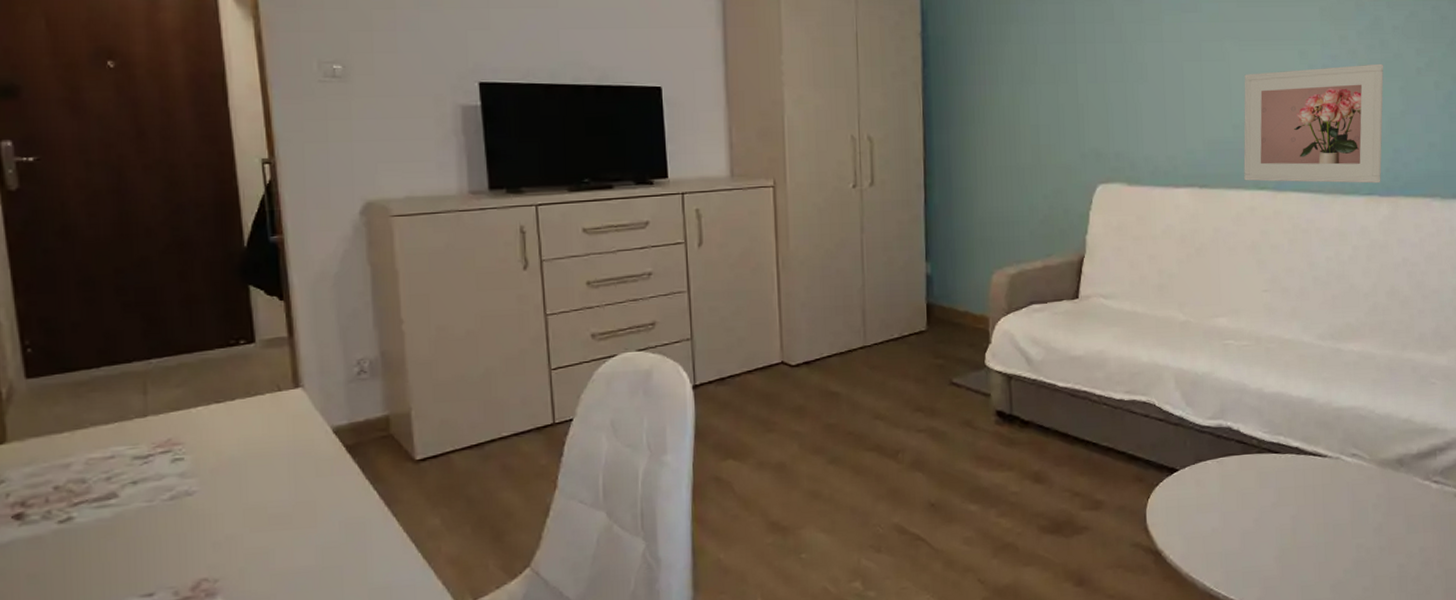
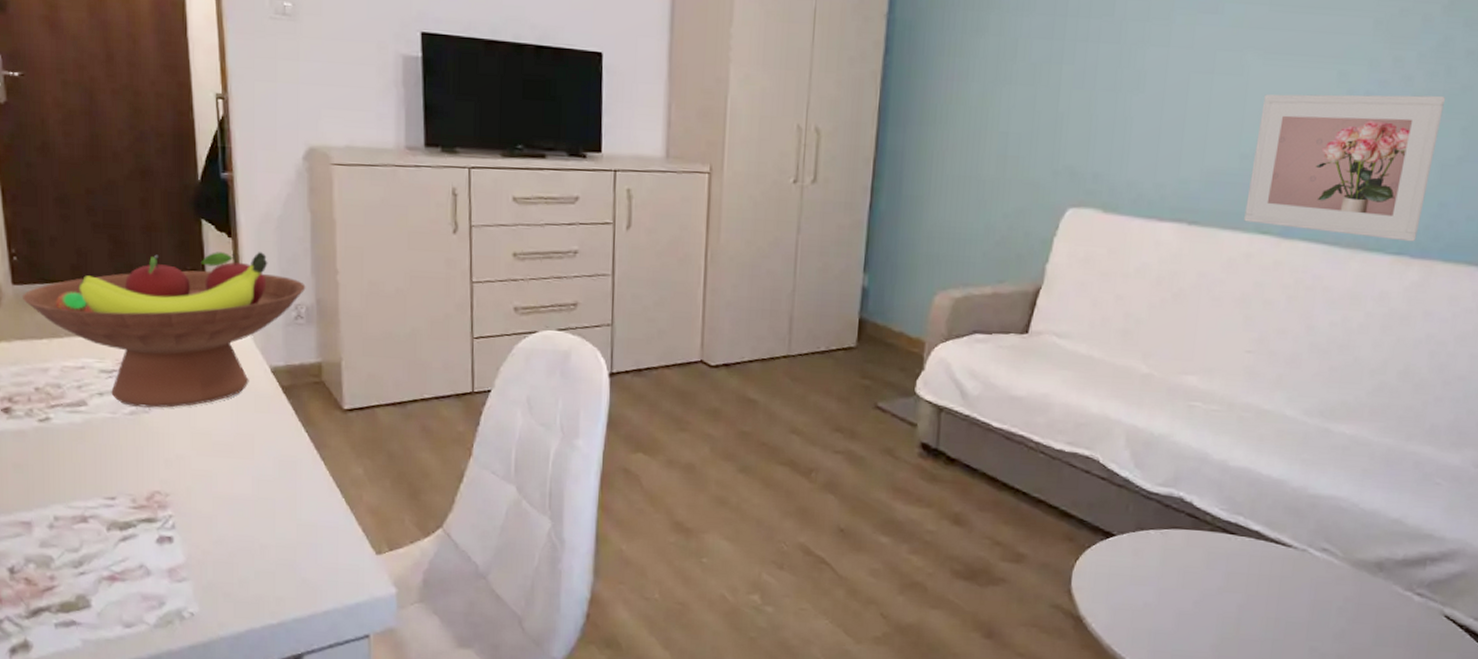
fruit bowl: none [39,311,369,491] -> present [23,252,306,408]

